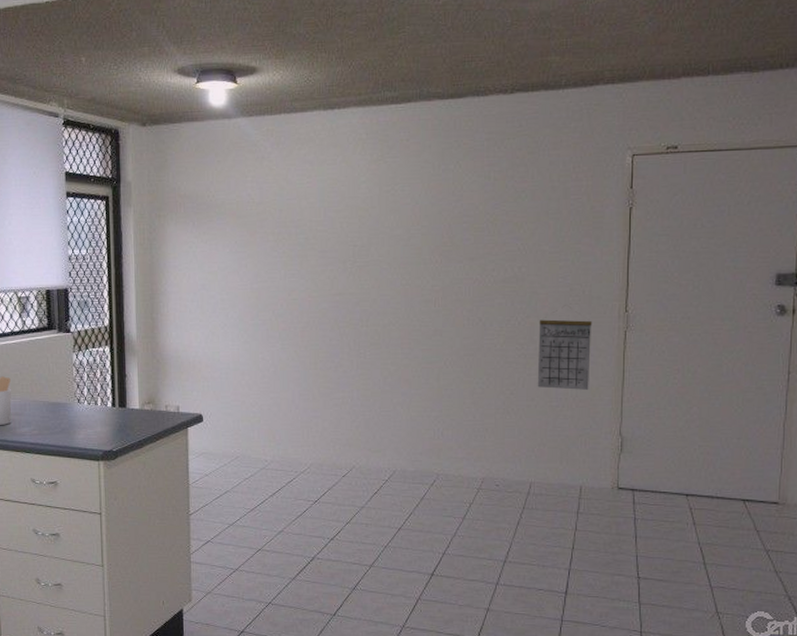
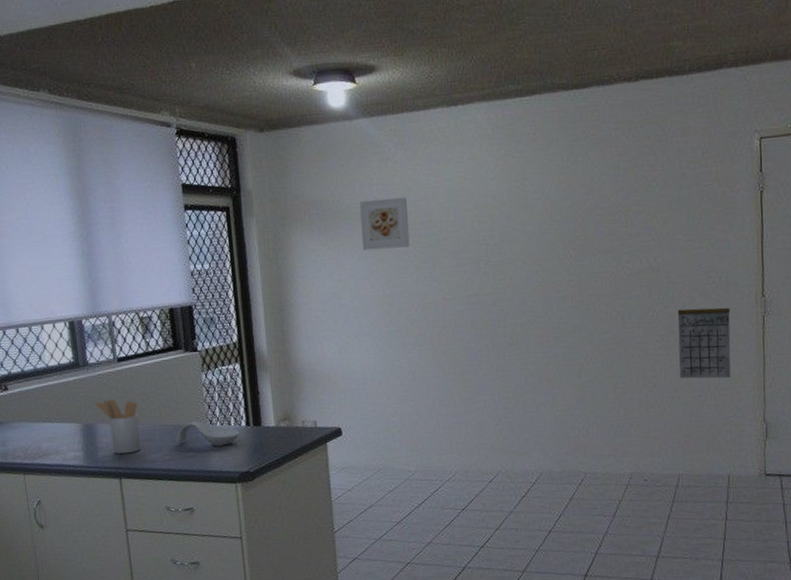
spoon rest: none [45,399,106,424] -> present [176,421,240,446]
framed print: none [233,195,280,245] -> present [359,197,410,251]

